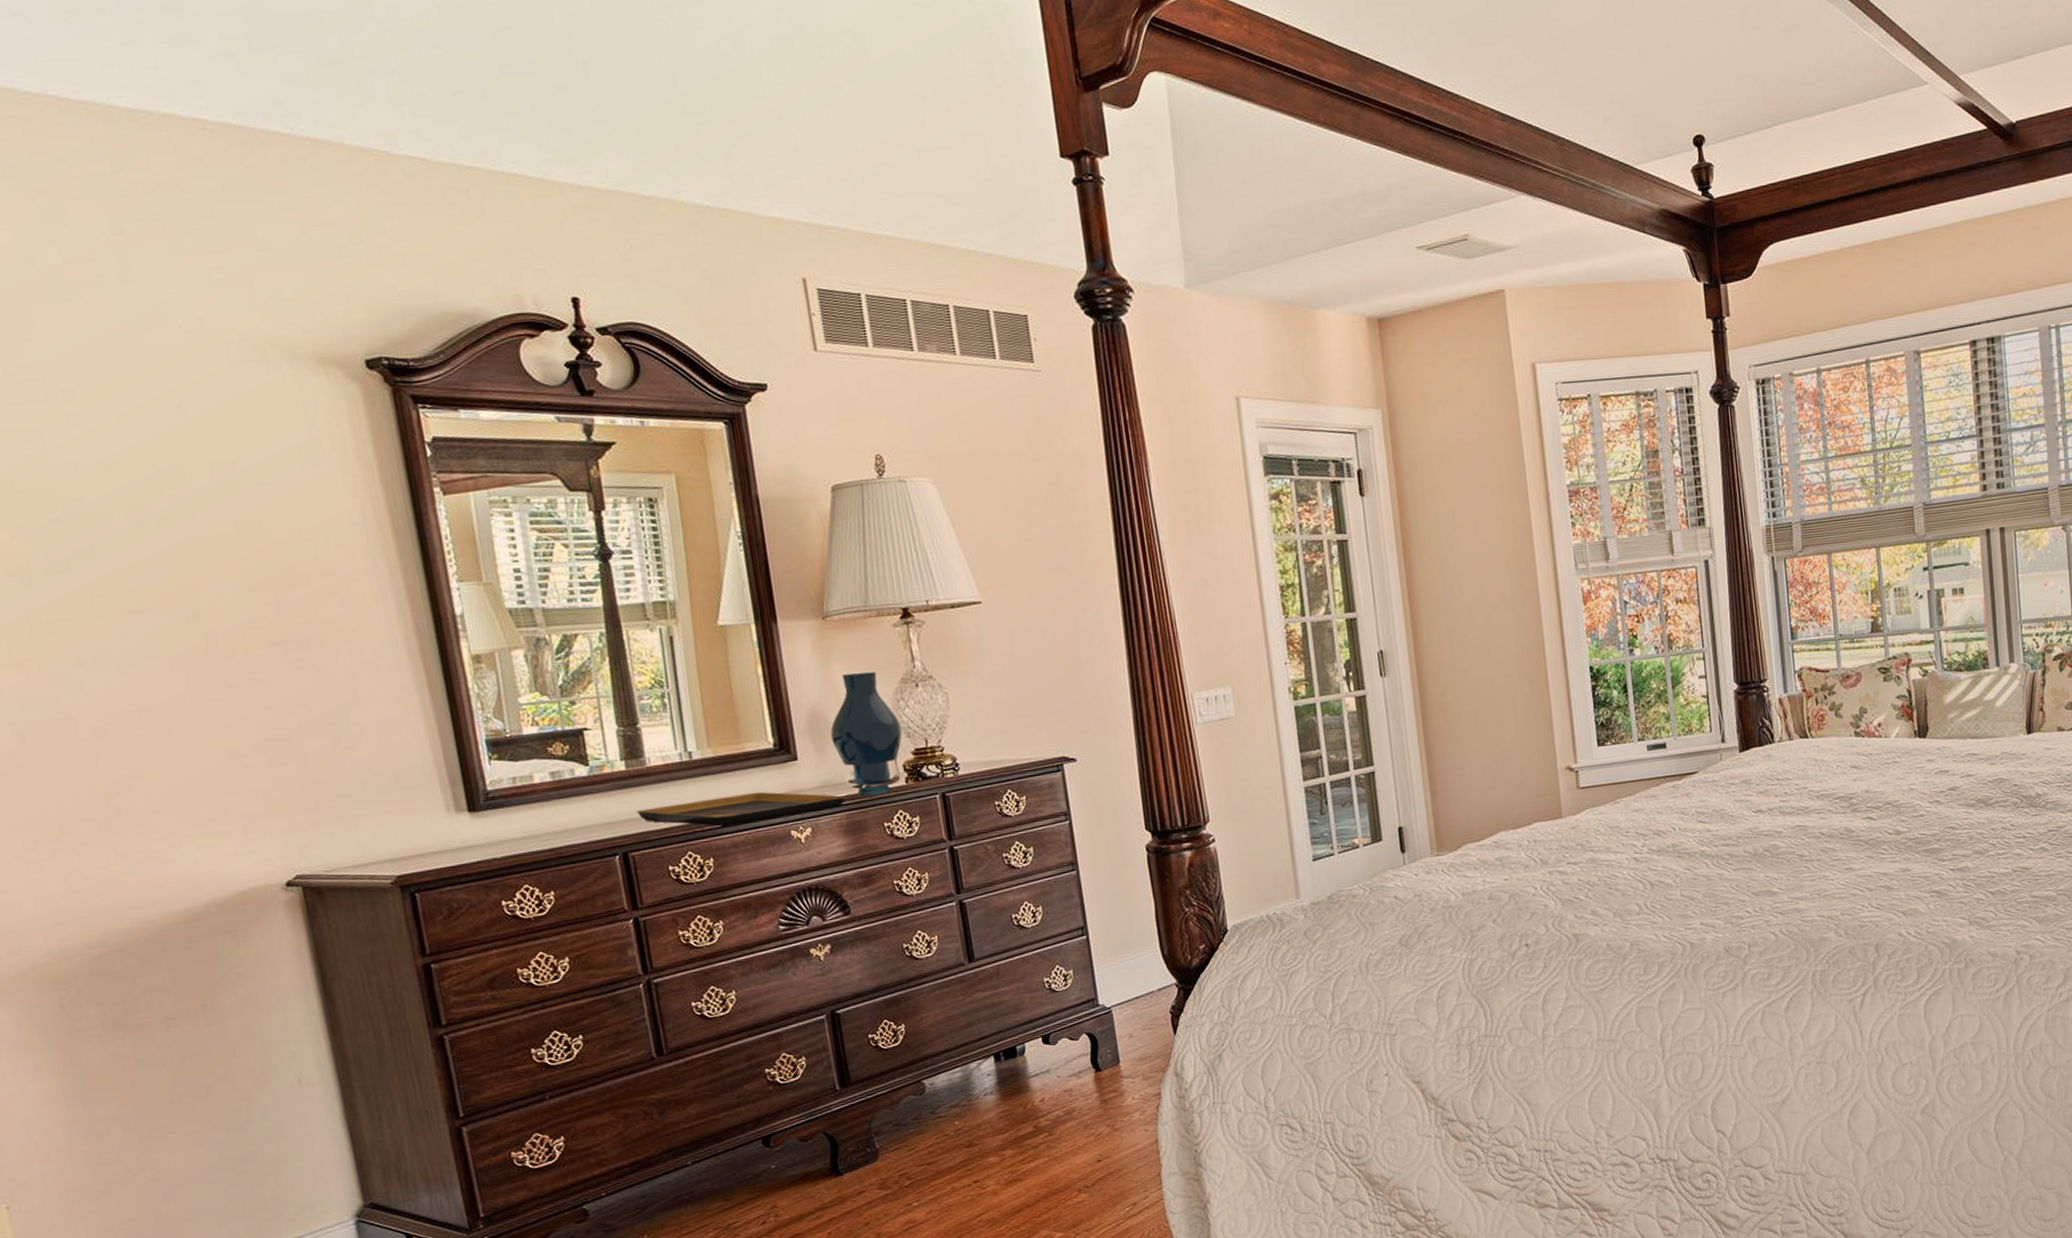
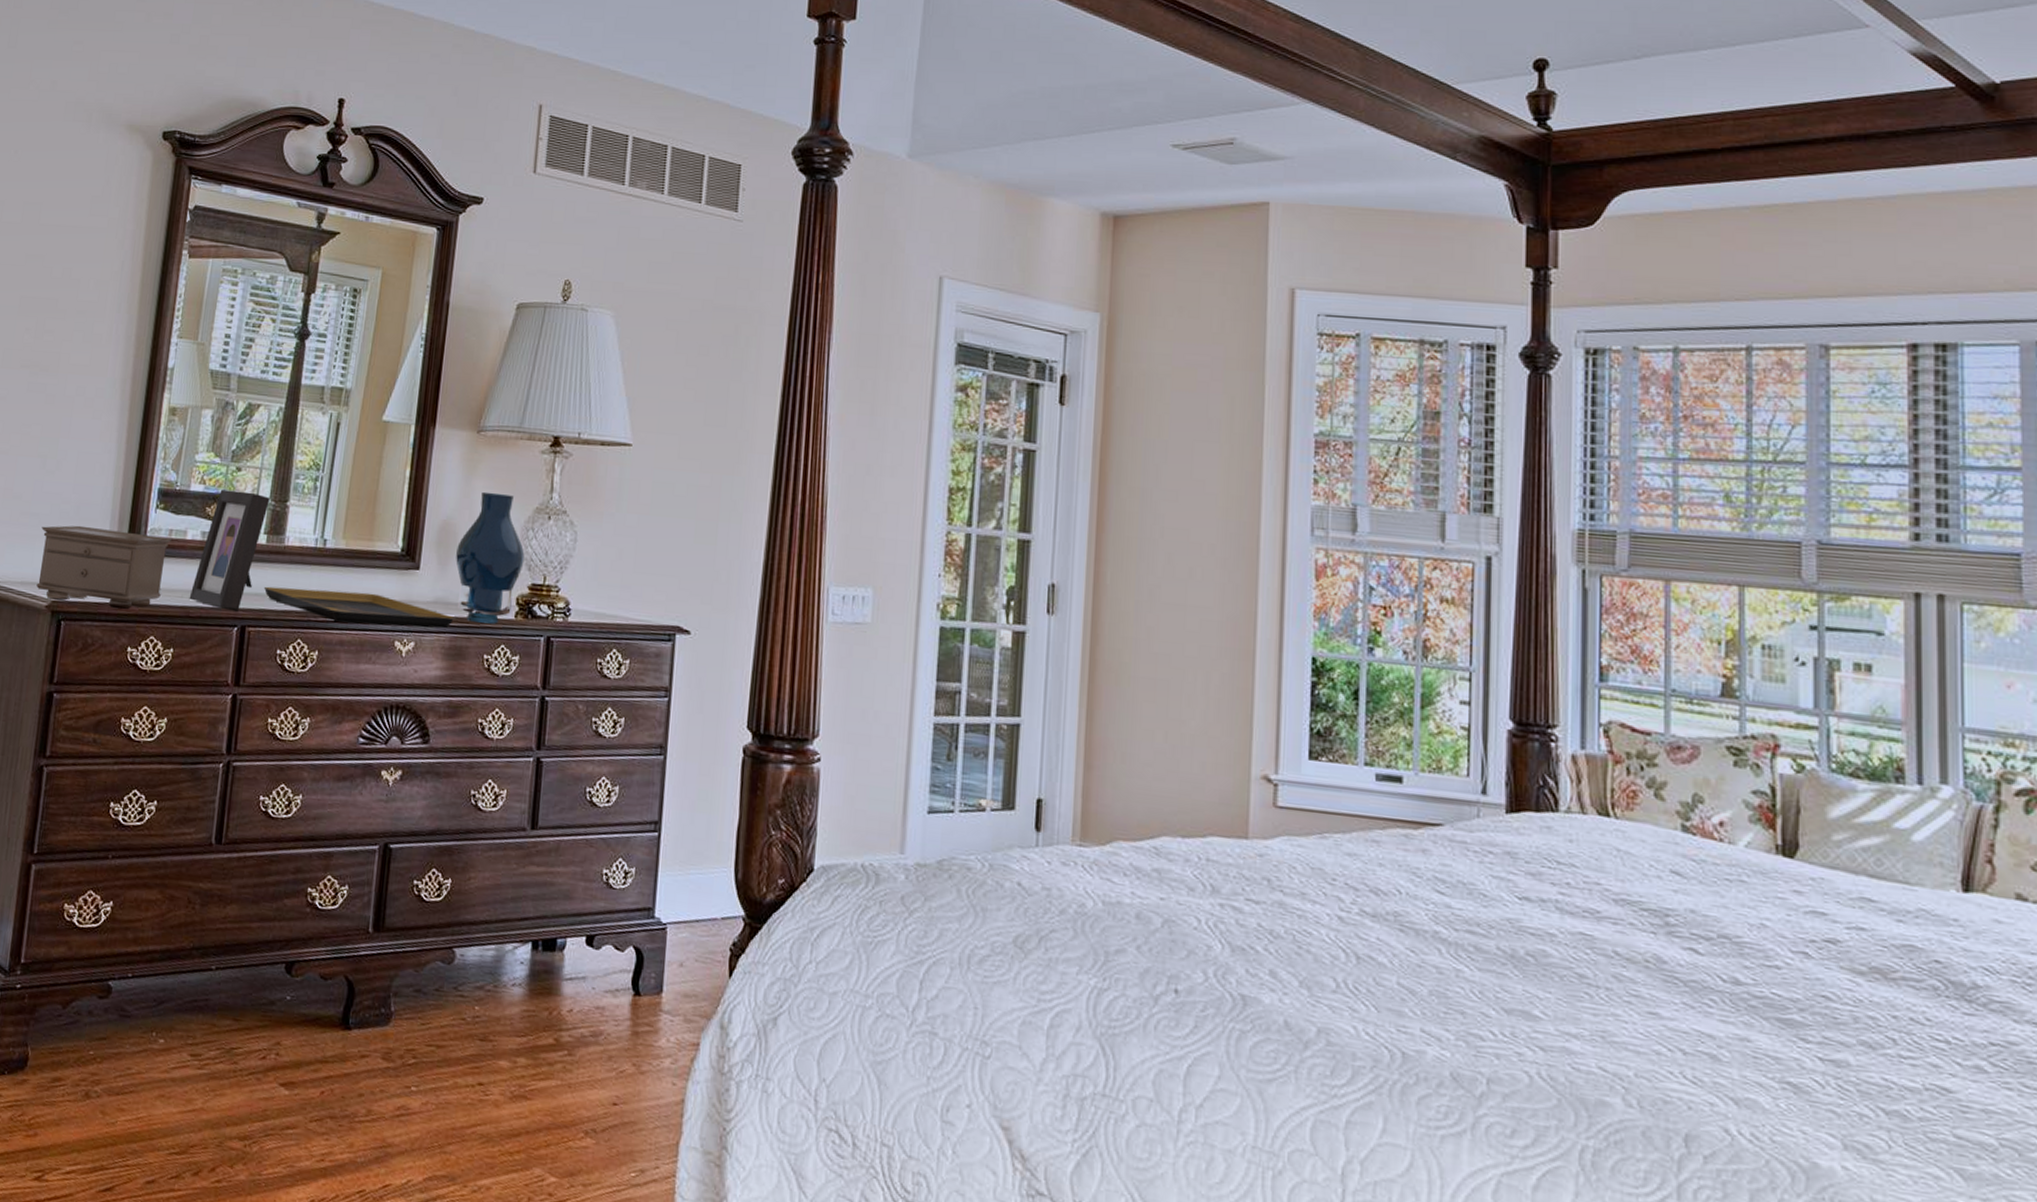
jewelry box: none [358,785,523,876] -> present [36,525,173,610]
picture frame: none [555,722,623,842] -> present [189,489,270,613]

